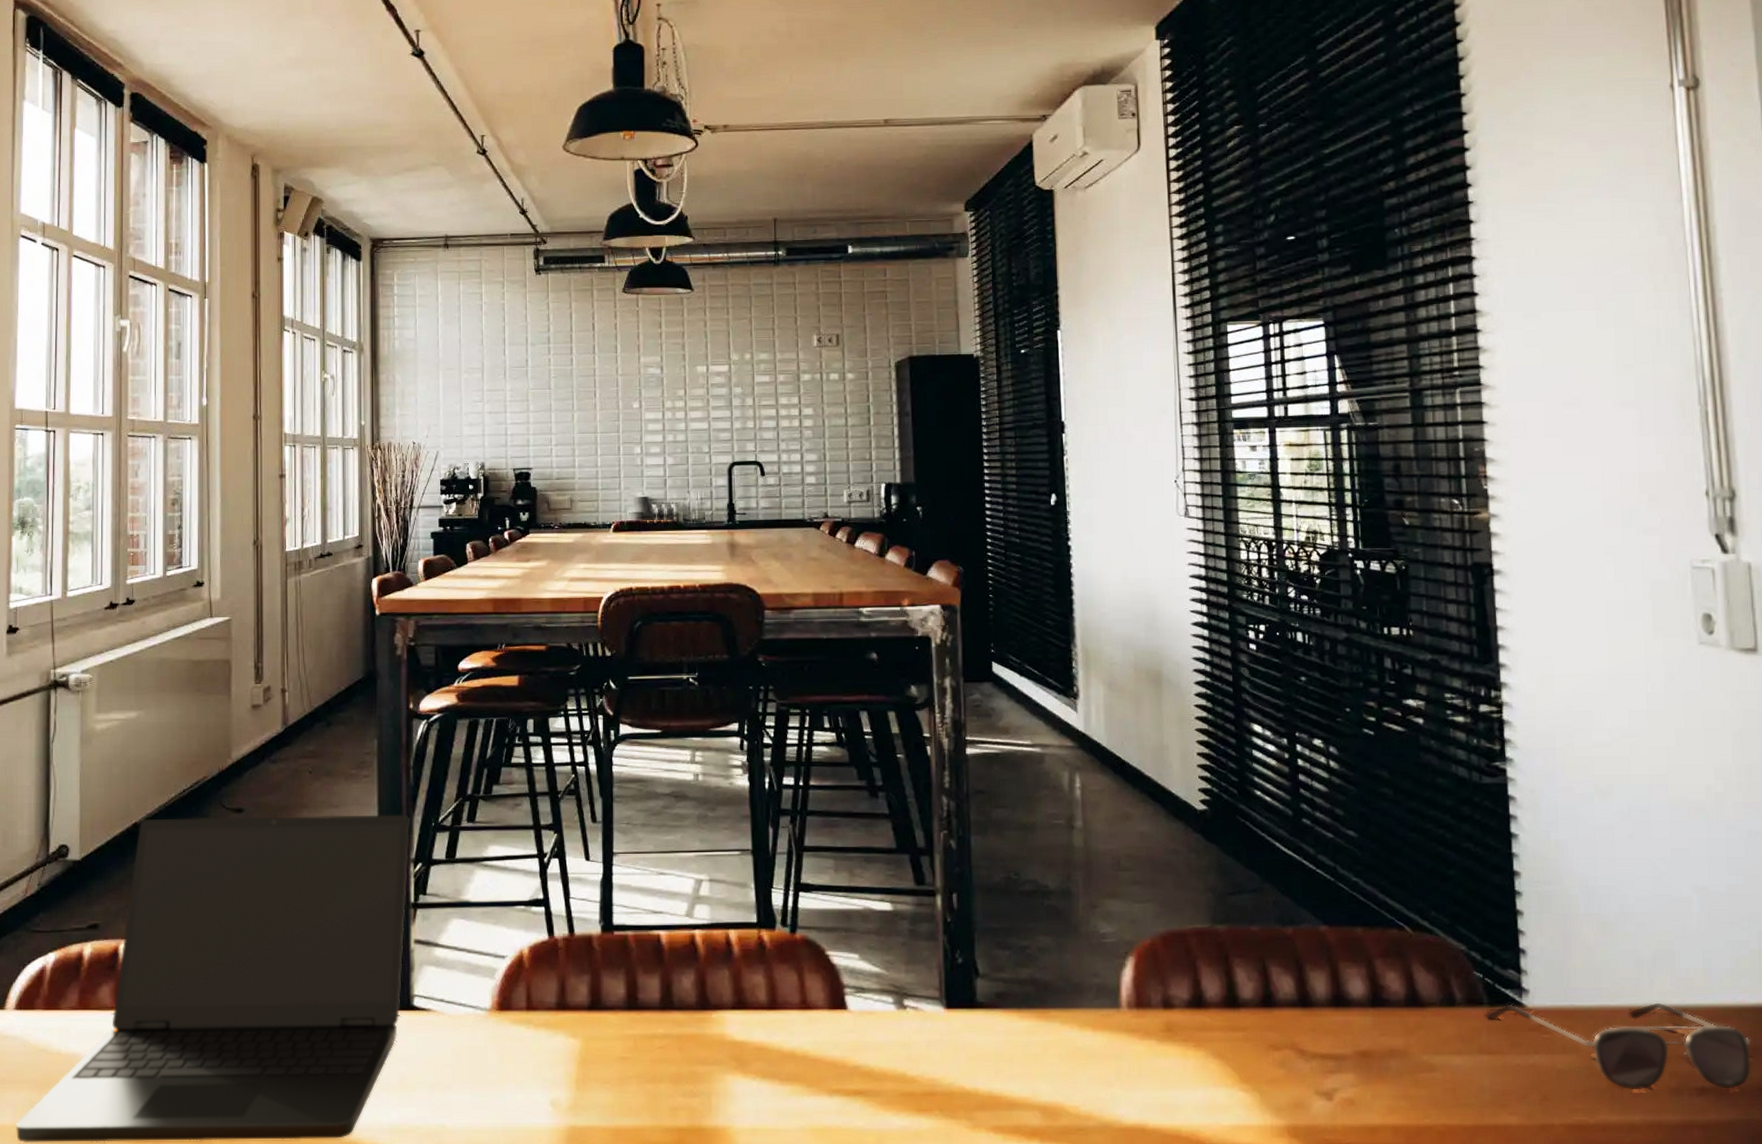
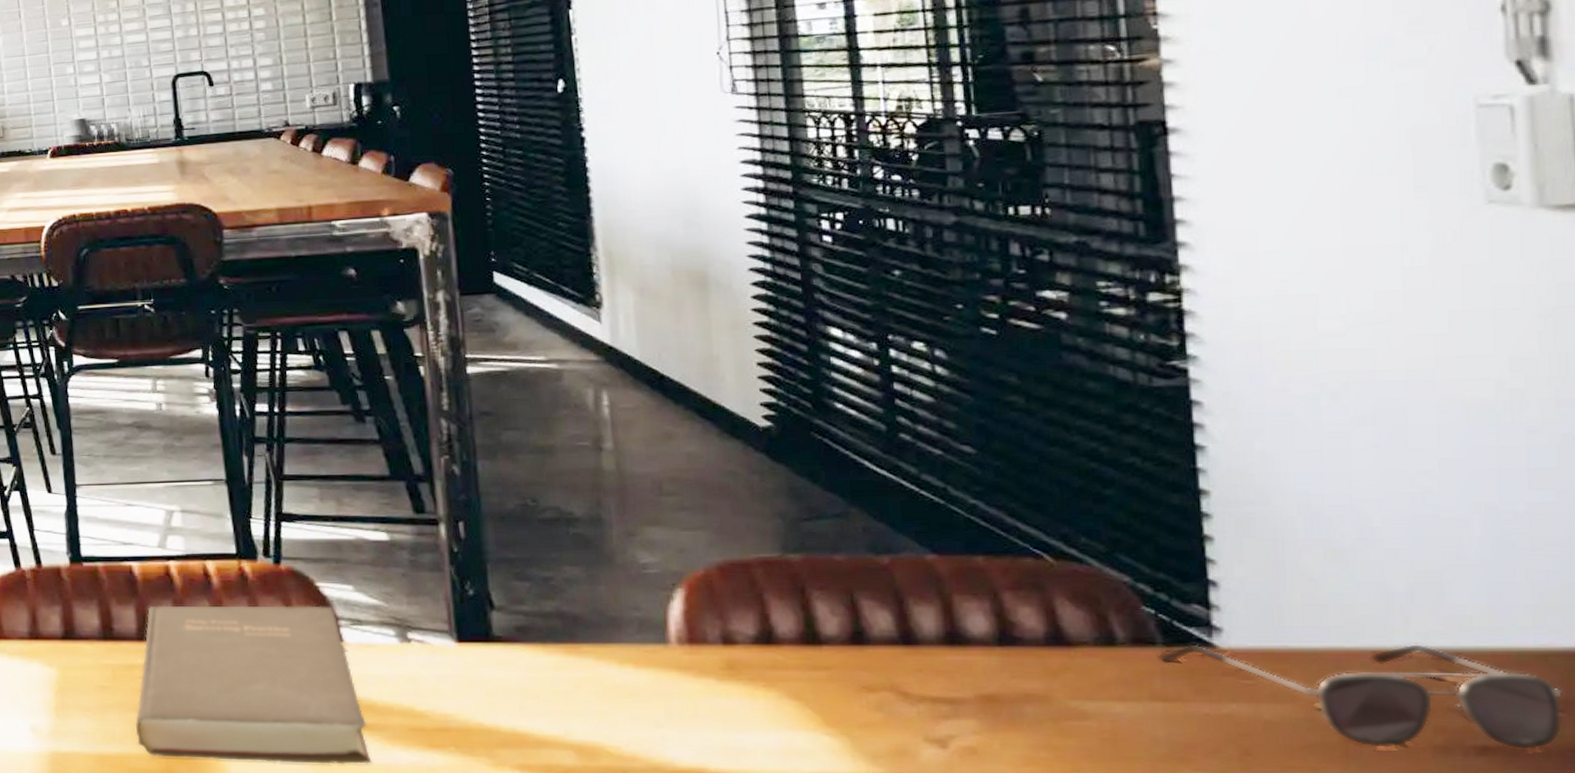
book: none [652,974,866,1131] -> present [135,605,372,765]

